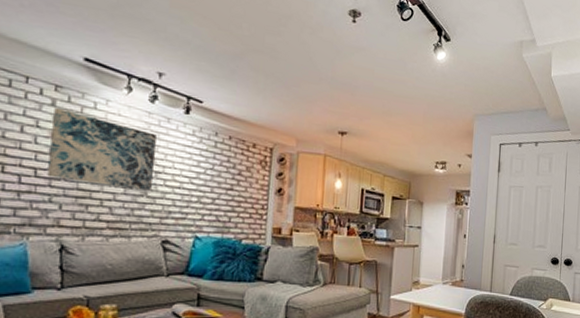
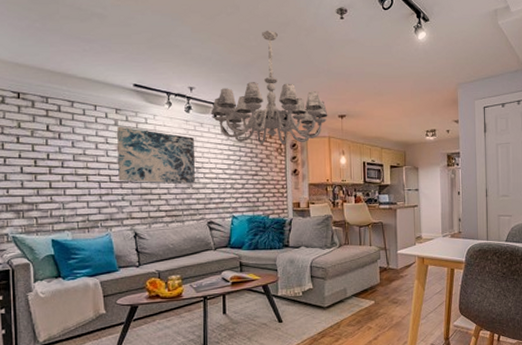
chandelier: none [183,20,327,159] -> present [212,30,328,145]

